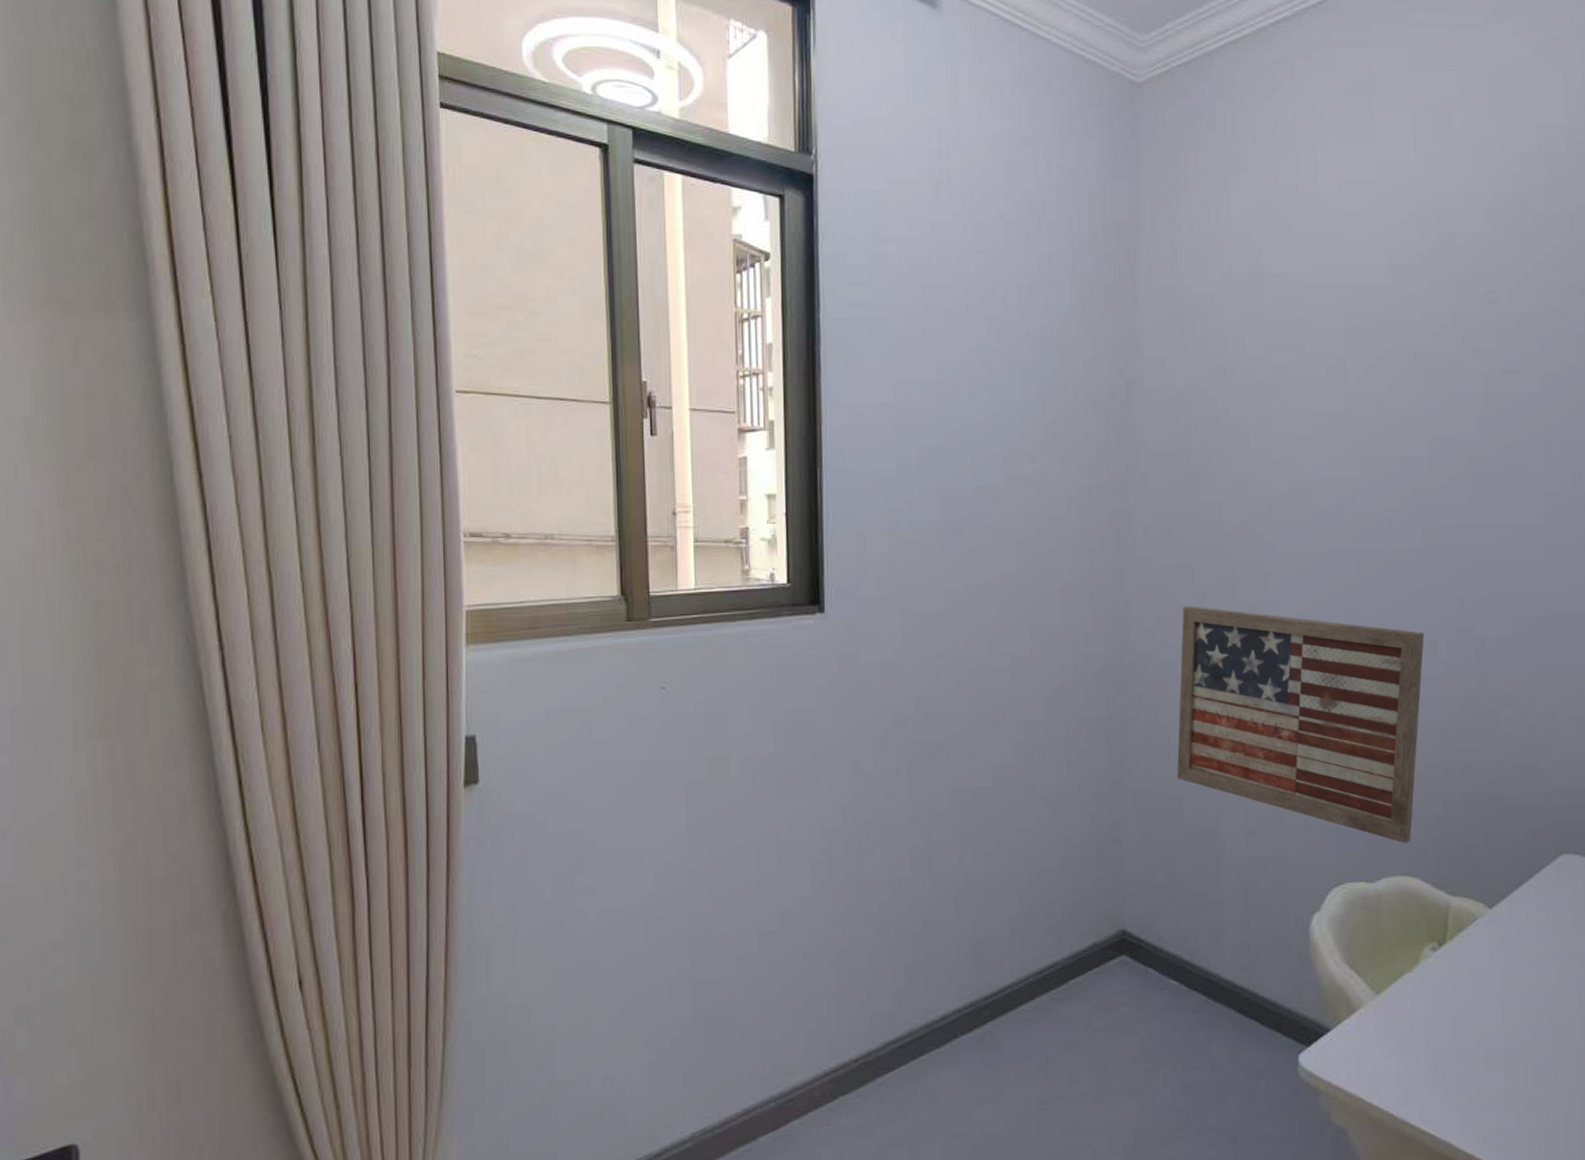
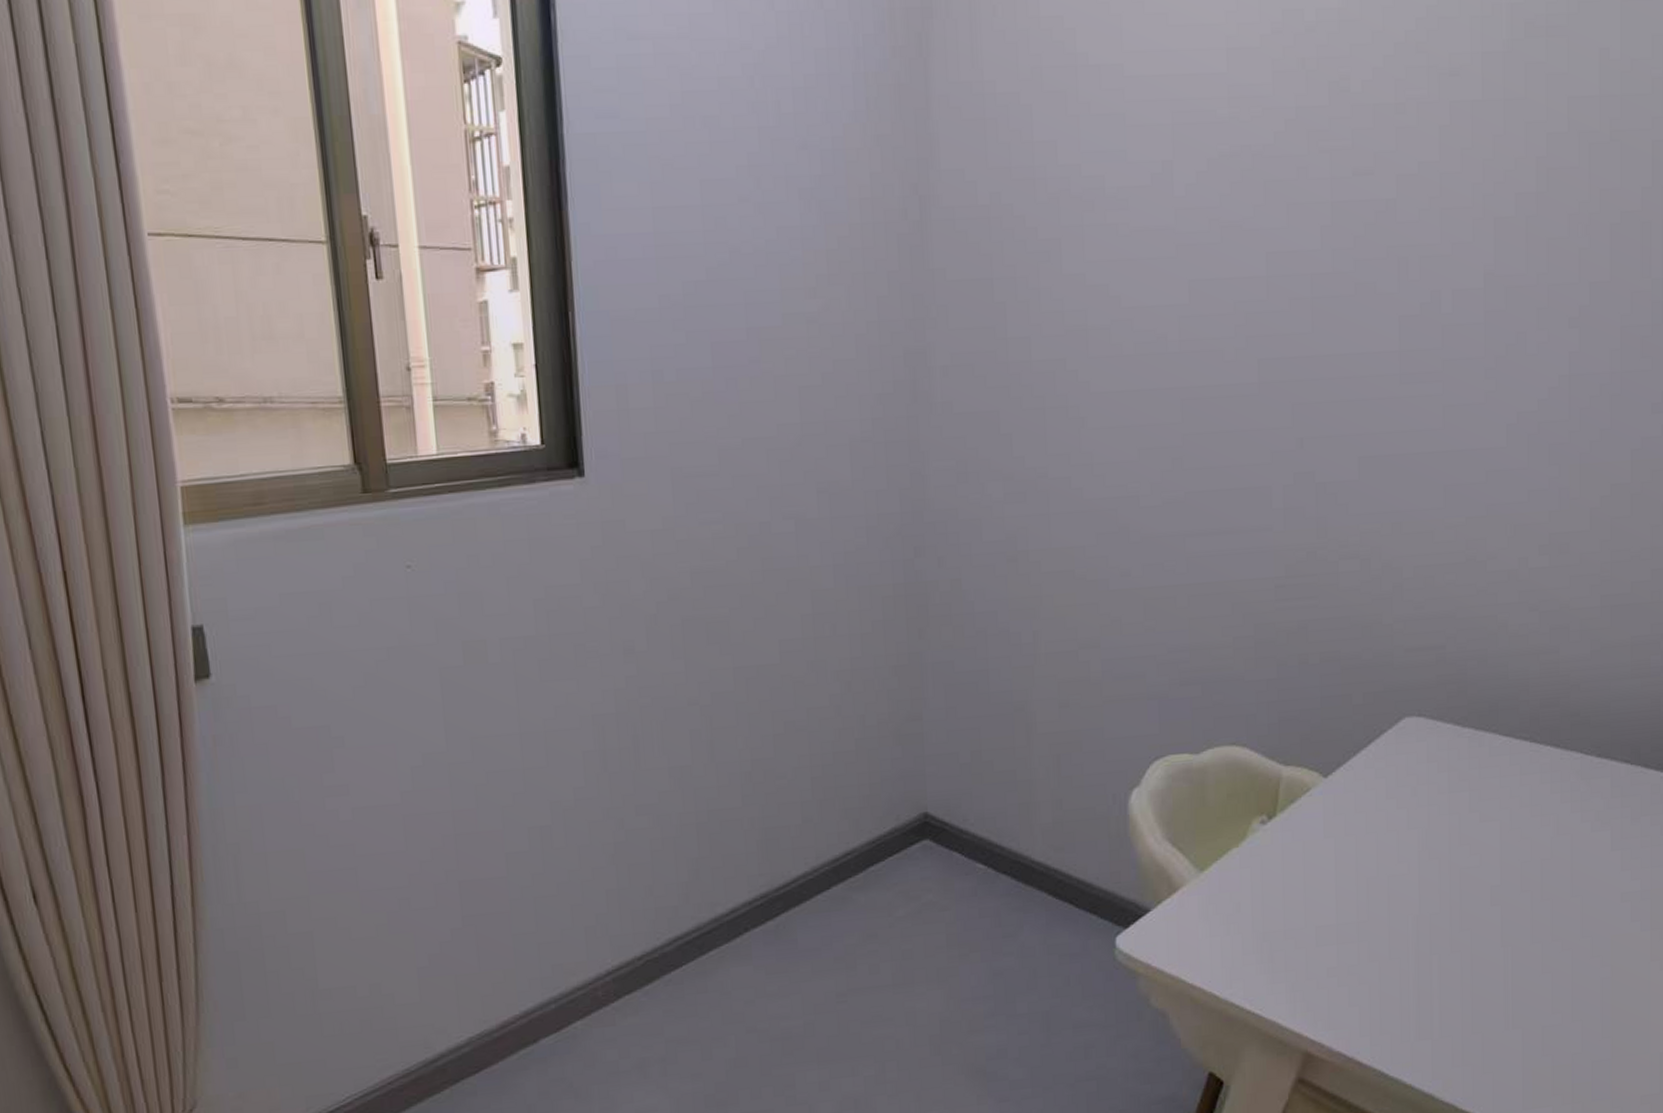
wall art: present [1176,606,1424,844] -> none [982,456,1258,711]

